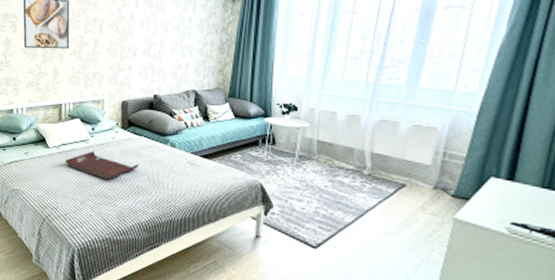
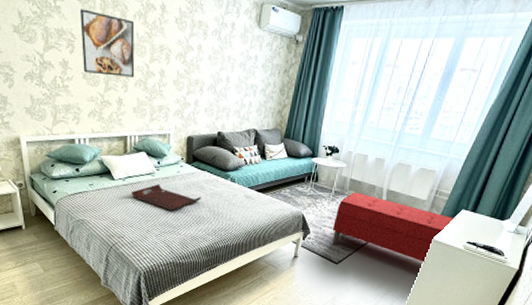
bench: none [302,156,484,251] -> present [332,192,456,263]

